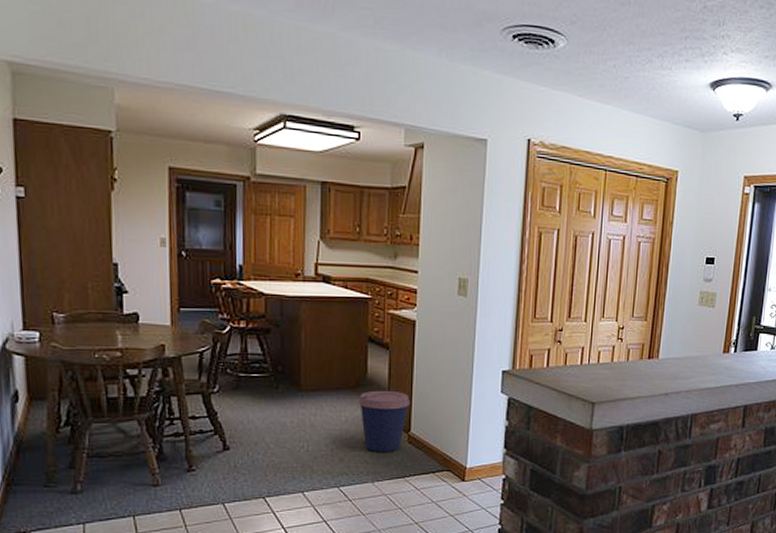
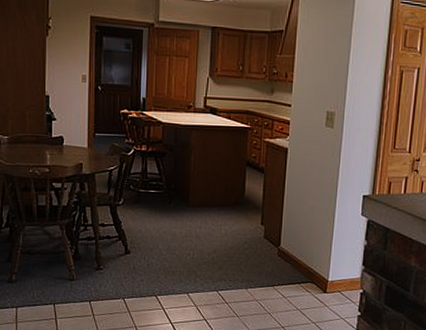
coffee cup: present [358,390,411,453] -> none [236,208,281,264]

